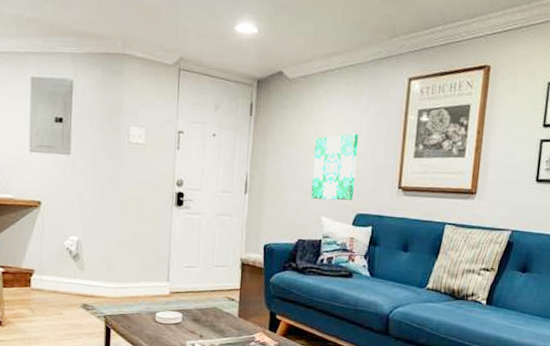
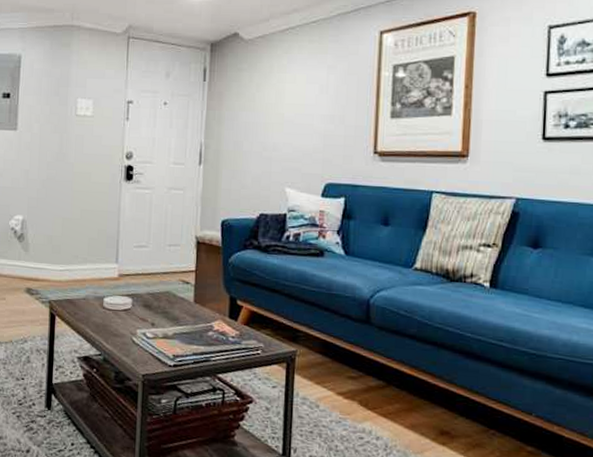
wall art: present [311,133,359,200] -> none [273,94,326,169]

